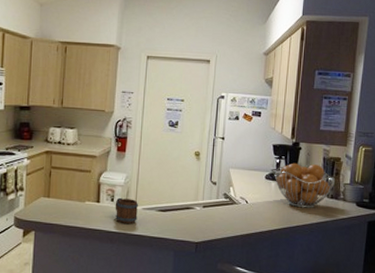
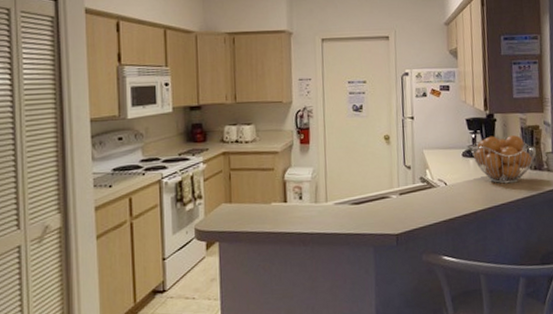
mug: present [115,197,138,223] -> none [304,194,330,222]

